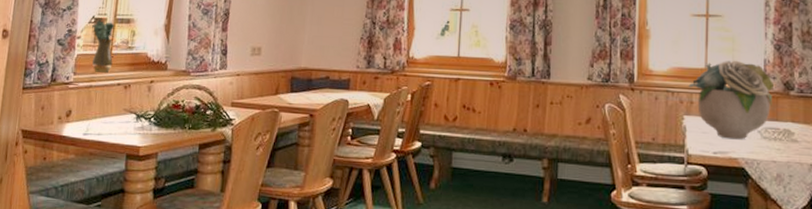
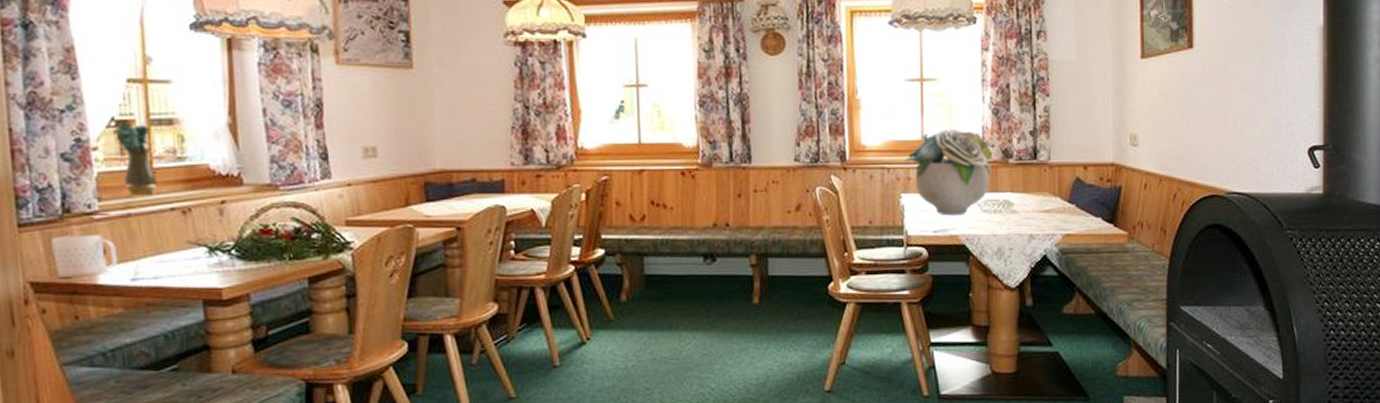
mug: none [39,98,79,130] -> present [51,233,119,279]

